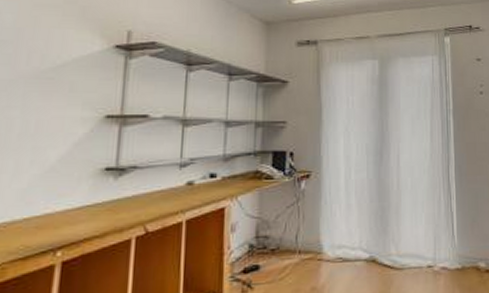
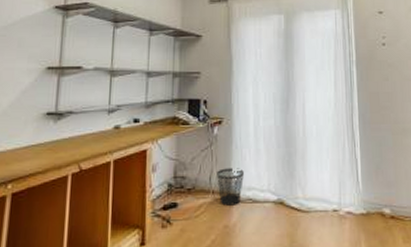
wastebasket: none [304,225,333,266] -> present [217,168,244,206]

